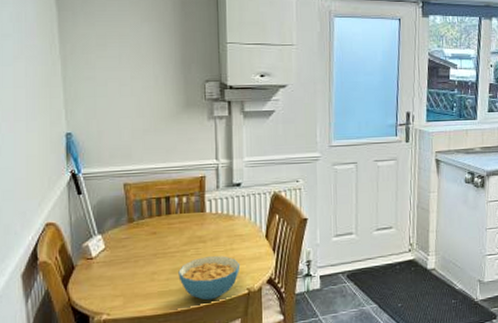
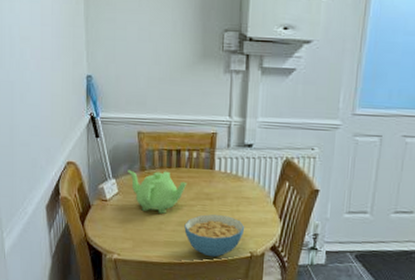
teapot: none [114,219,179,264] -> present [127,169,187,214]

